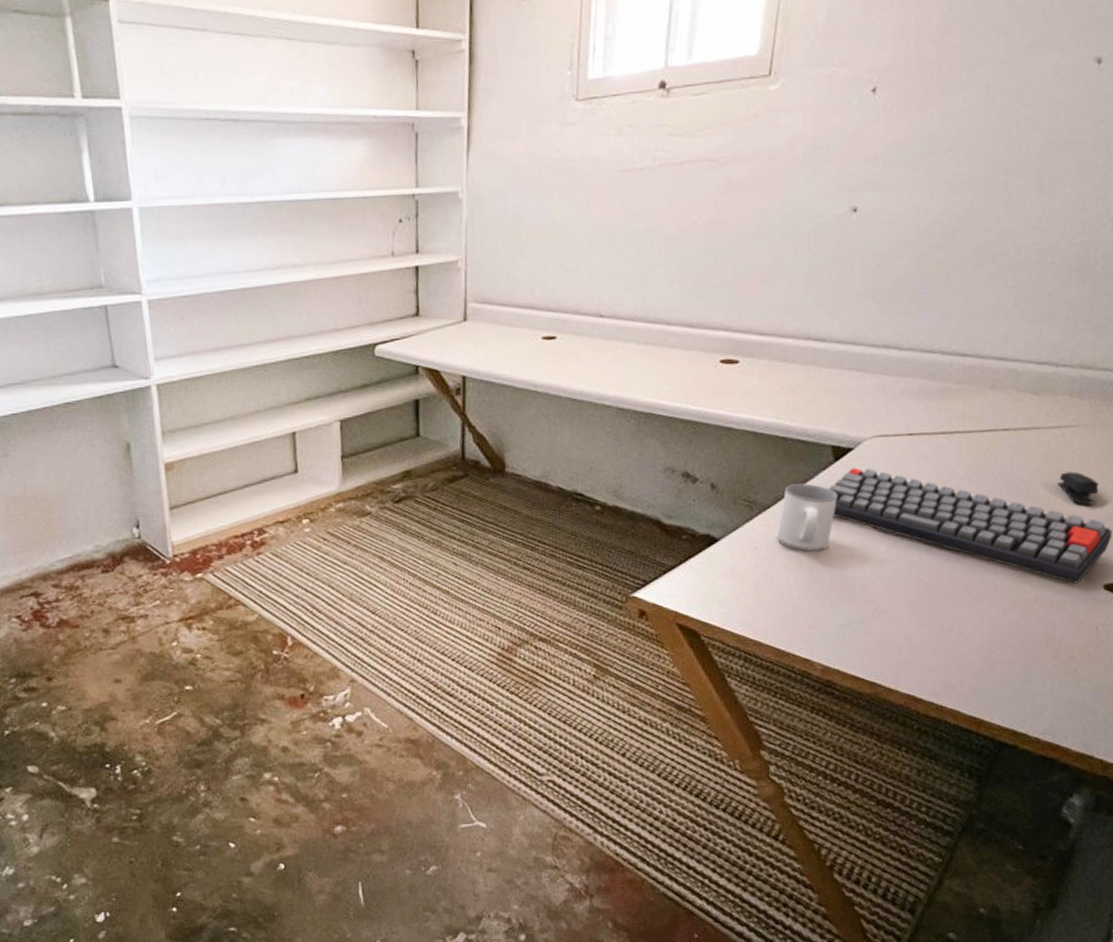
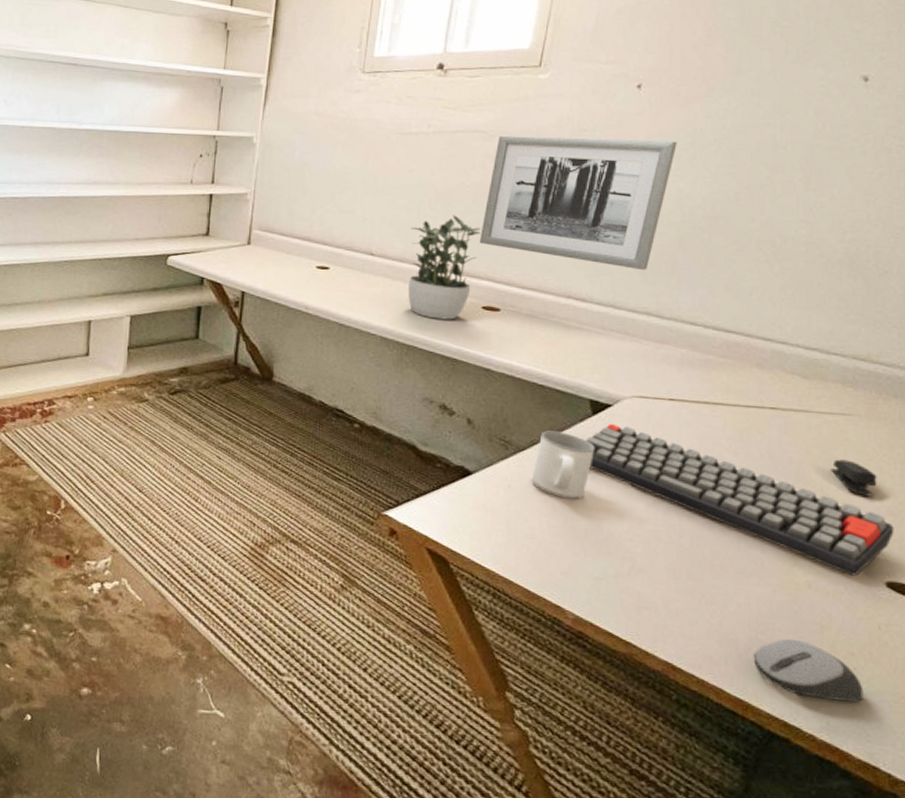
potted plant: none [640,260,715,381] -> present [408,215,481,320]
wall art: none [714,151,913,300] -> present [479,135,677,270]
computer mouse: none [986,652,1082,704] -> present [753,638,863,703]

